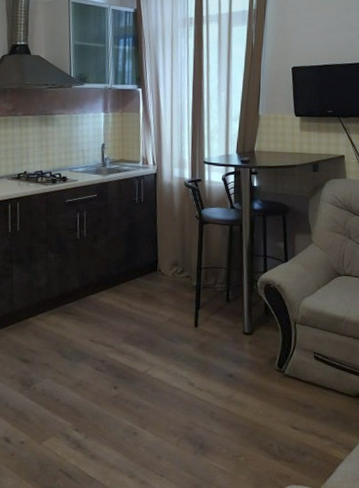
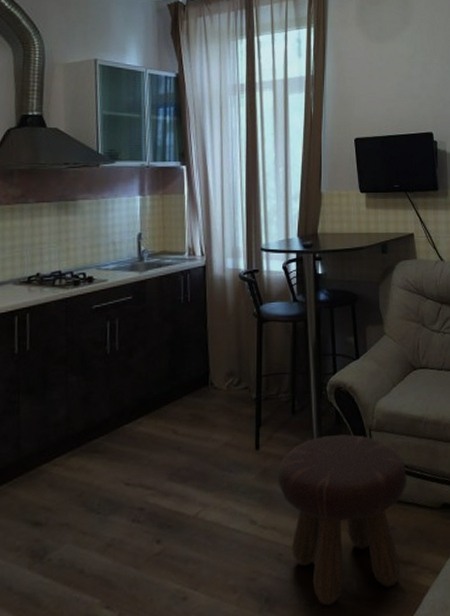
footstool: none [213,323,327,460] -> present [278,434,407,606]

